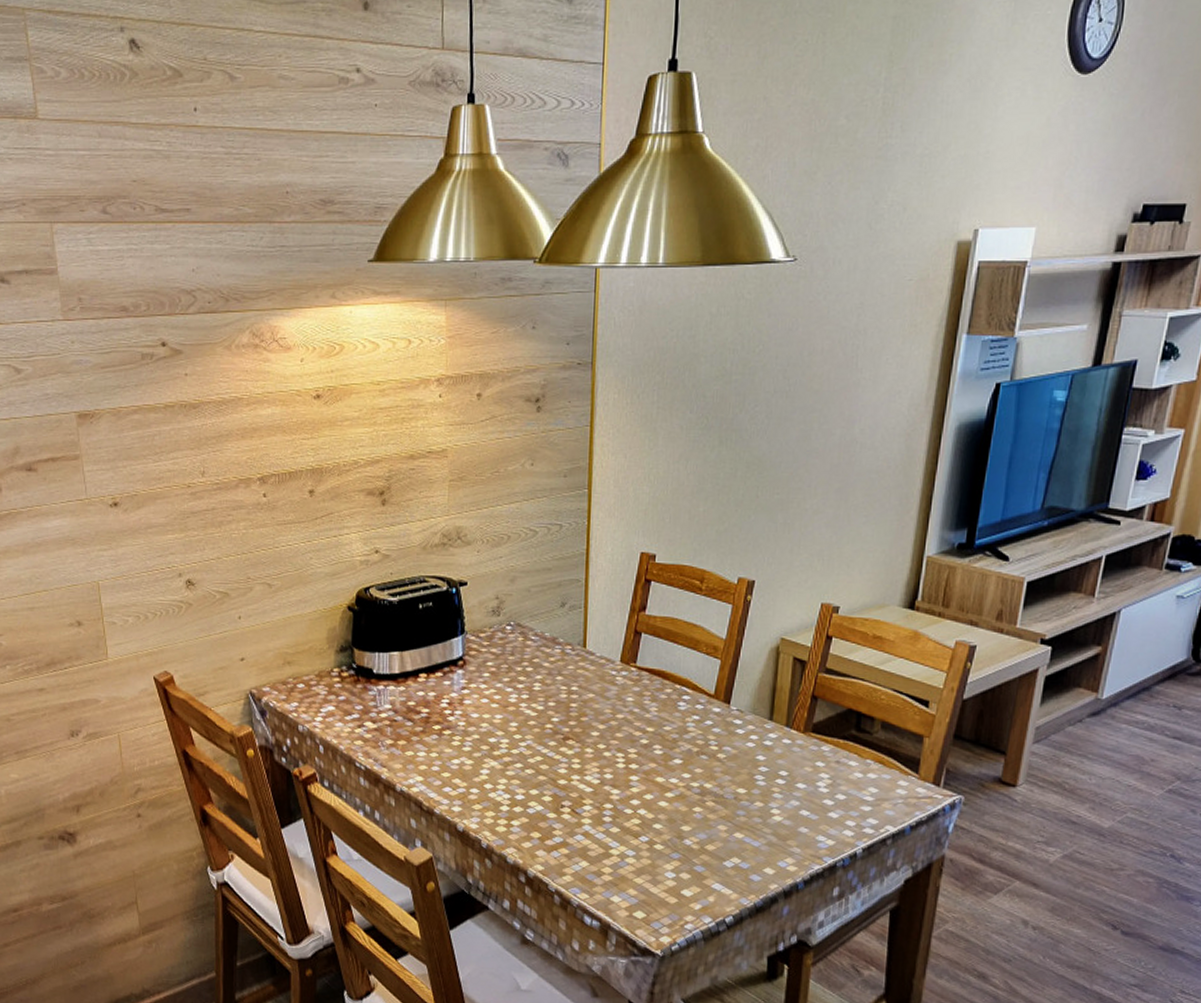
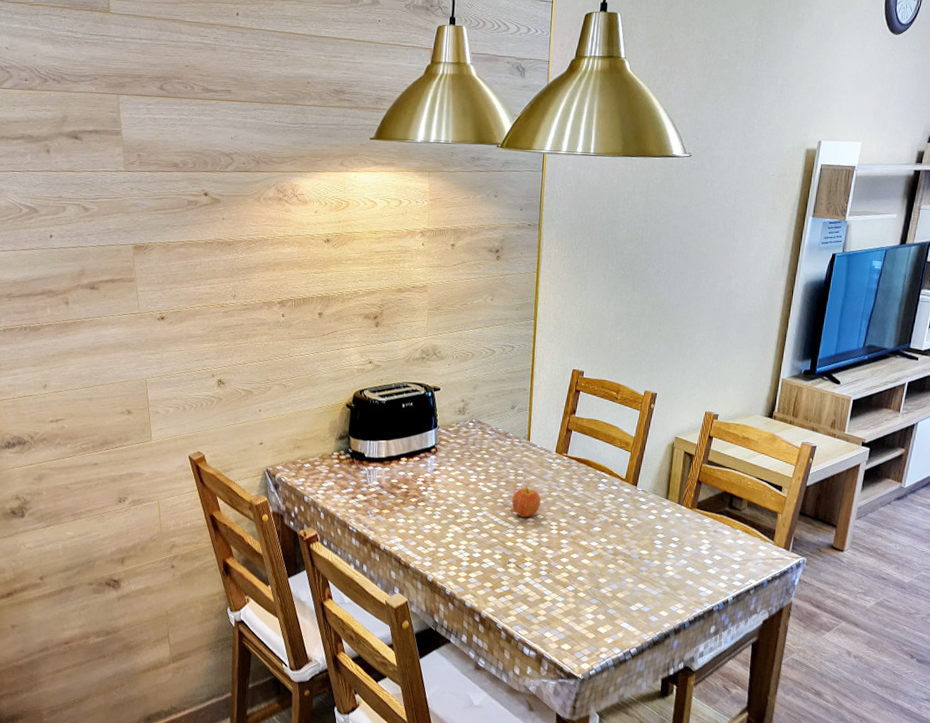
apple: none [564,707,603,747] -> present [512,486,541,517]

